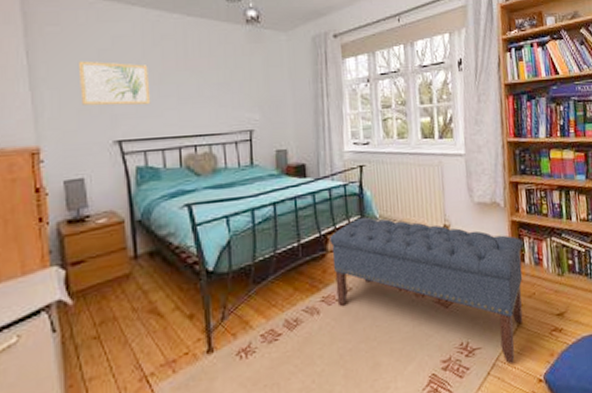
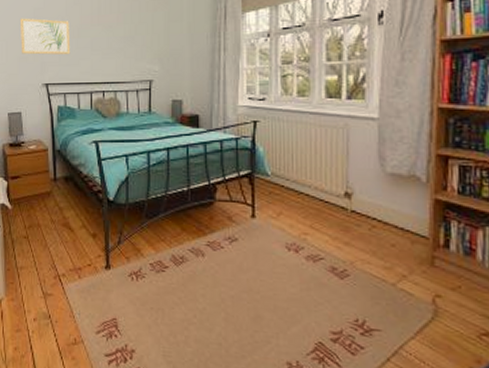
bench: present [329,216,523,363] -> none [218,172,447,356]

